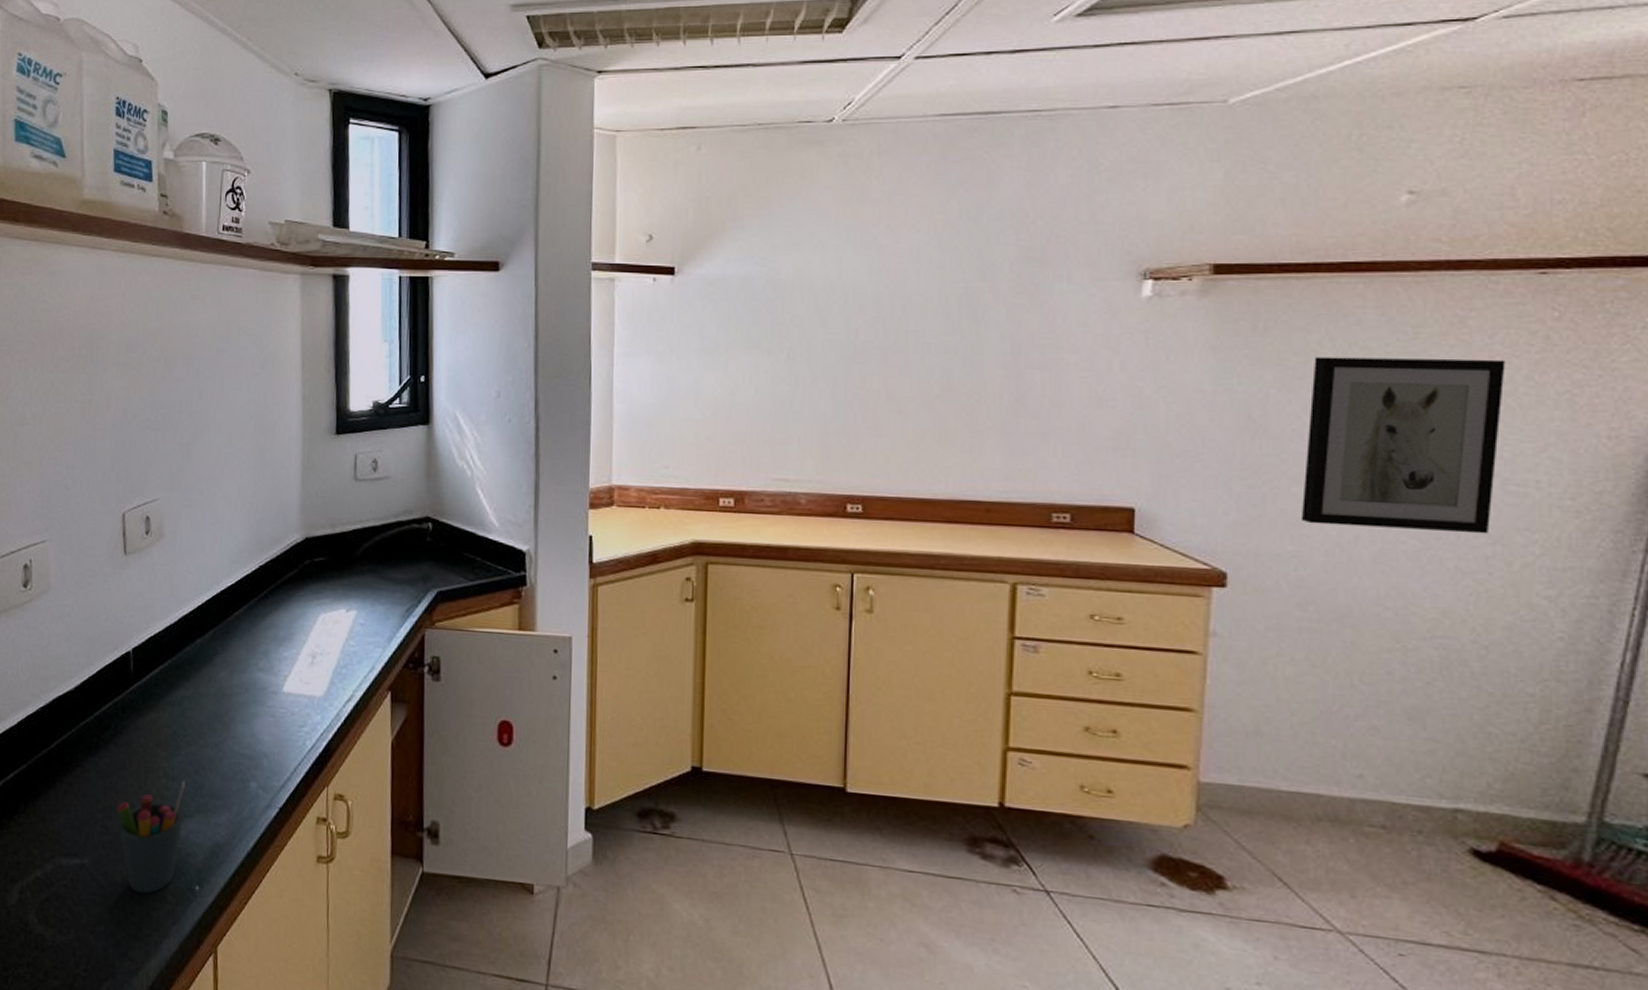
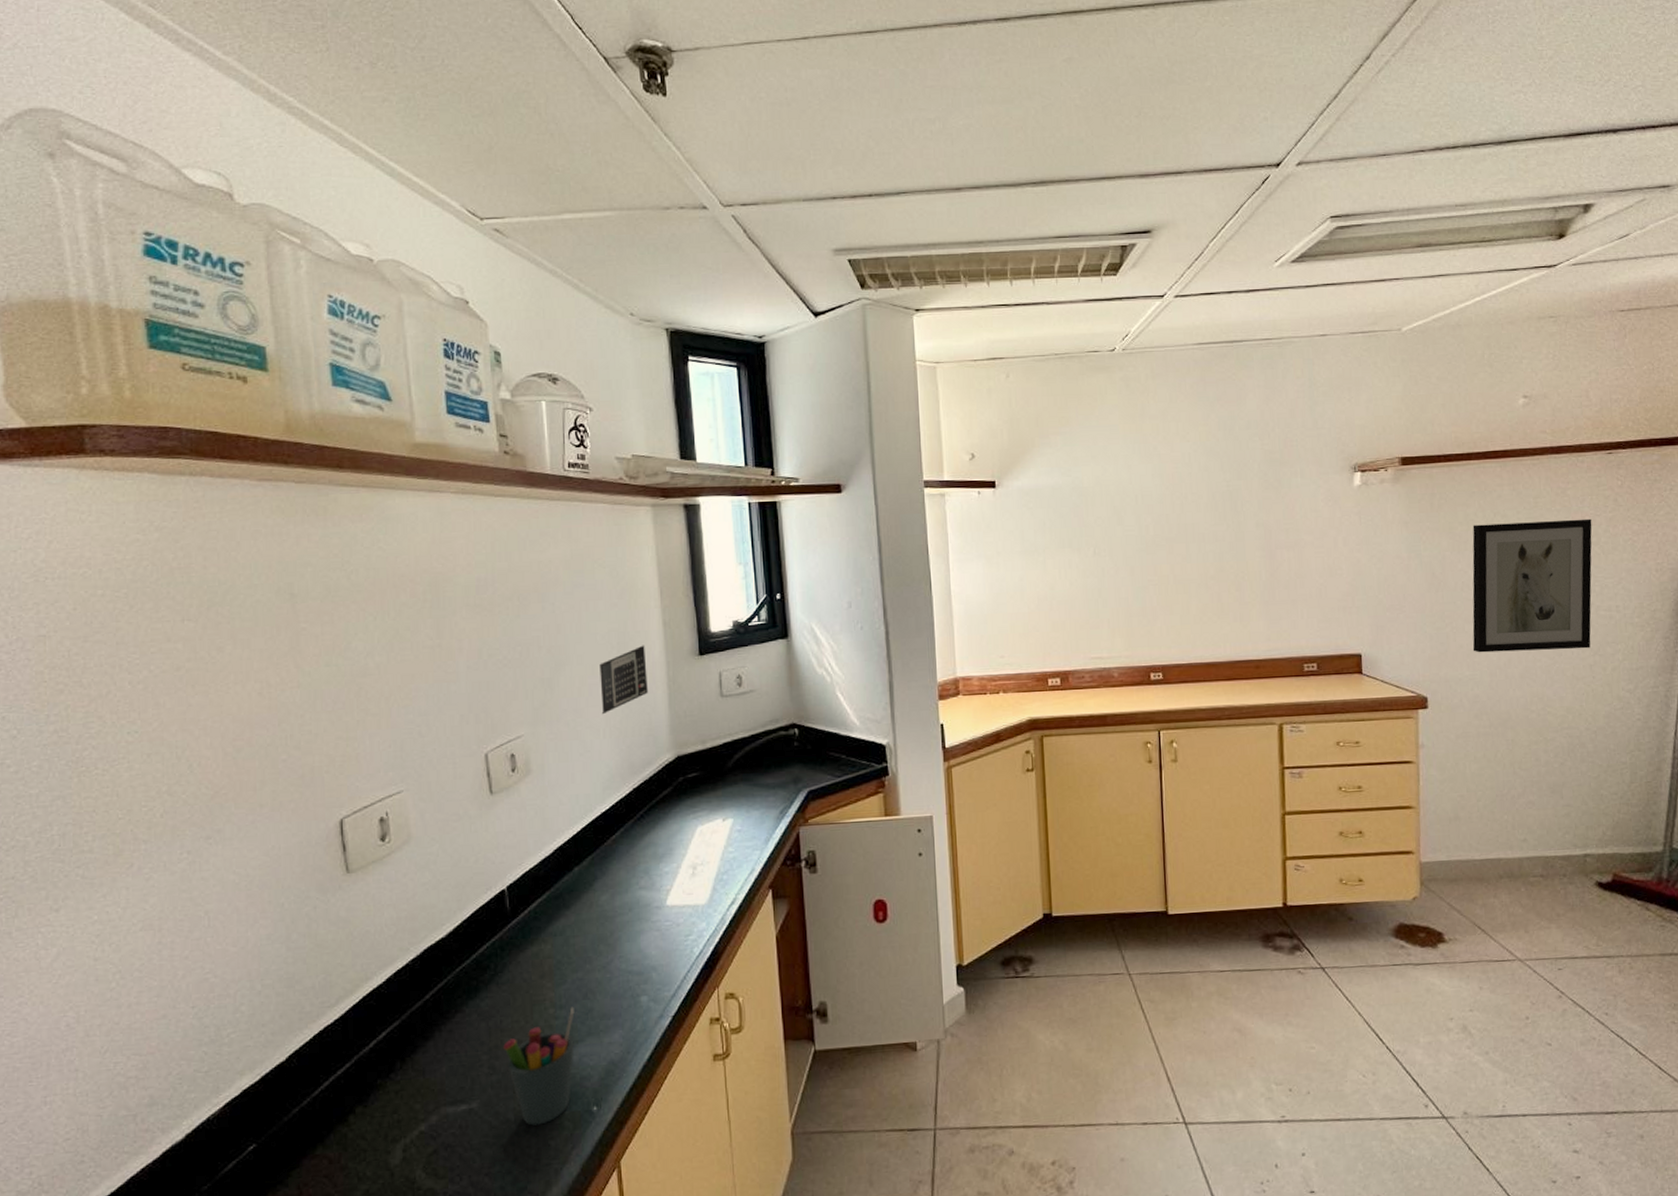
calendar: none [235,418,283,487] -> present [599,645,648,715]

